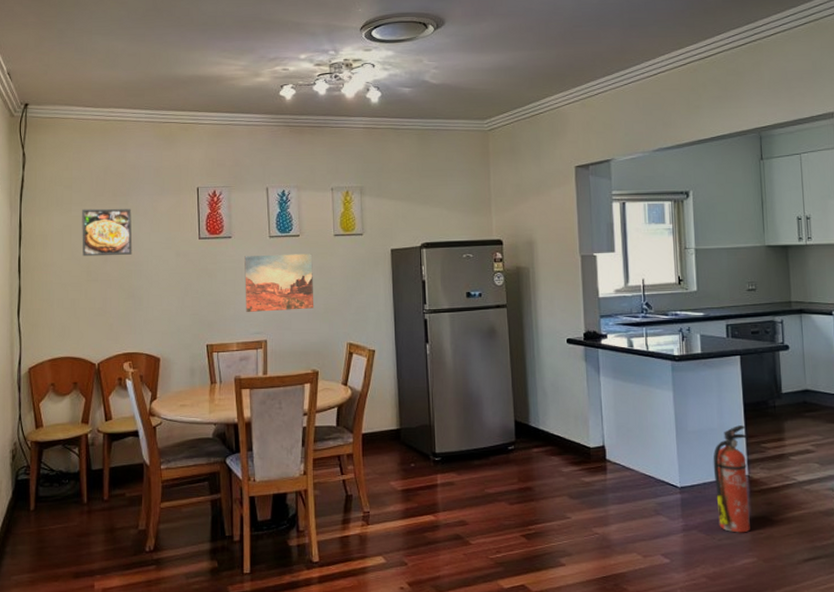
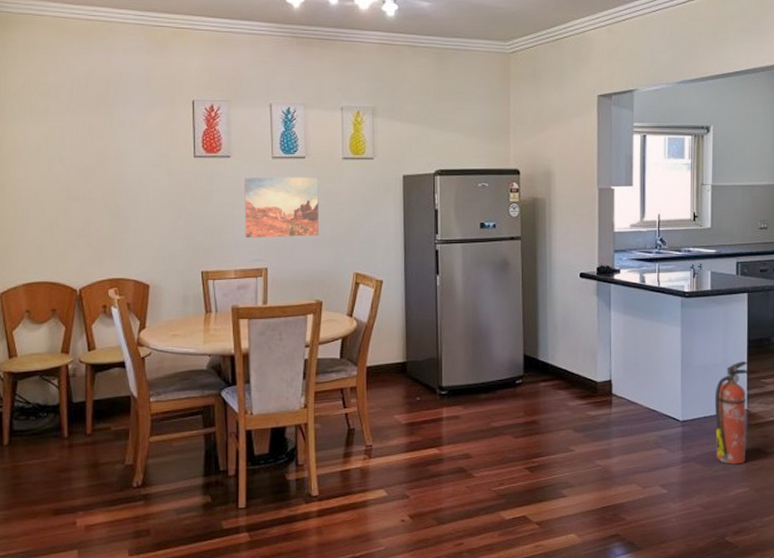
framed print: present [82,208,133,257] -> none [60,119,119,173]

